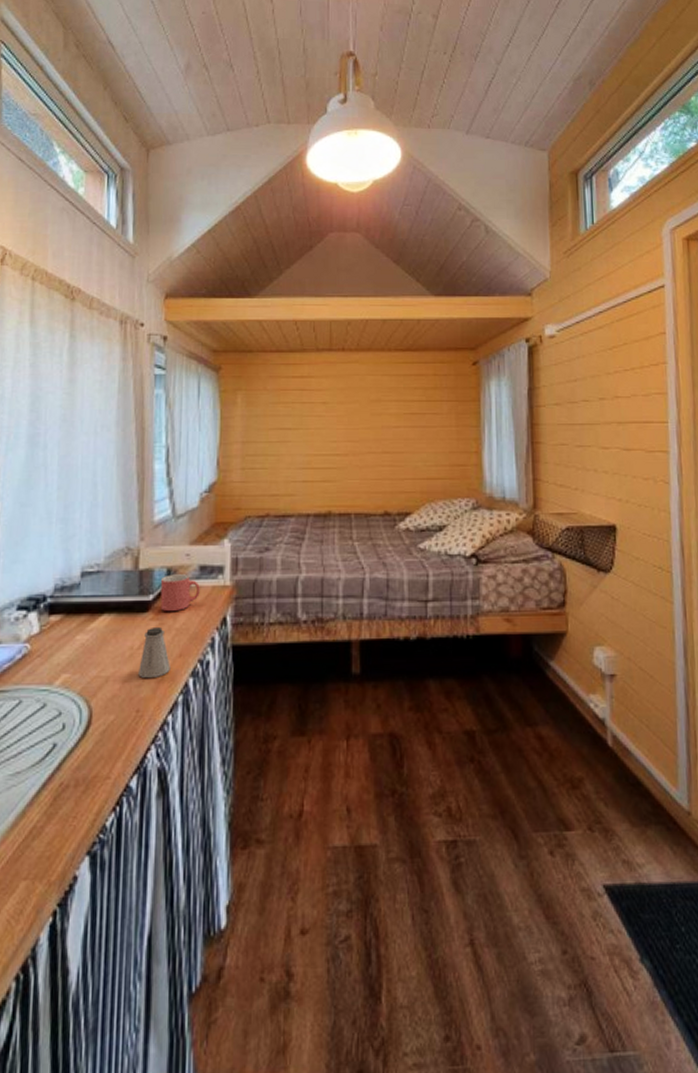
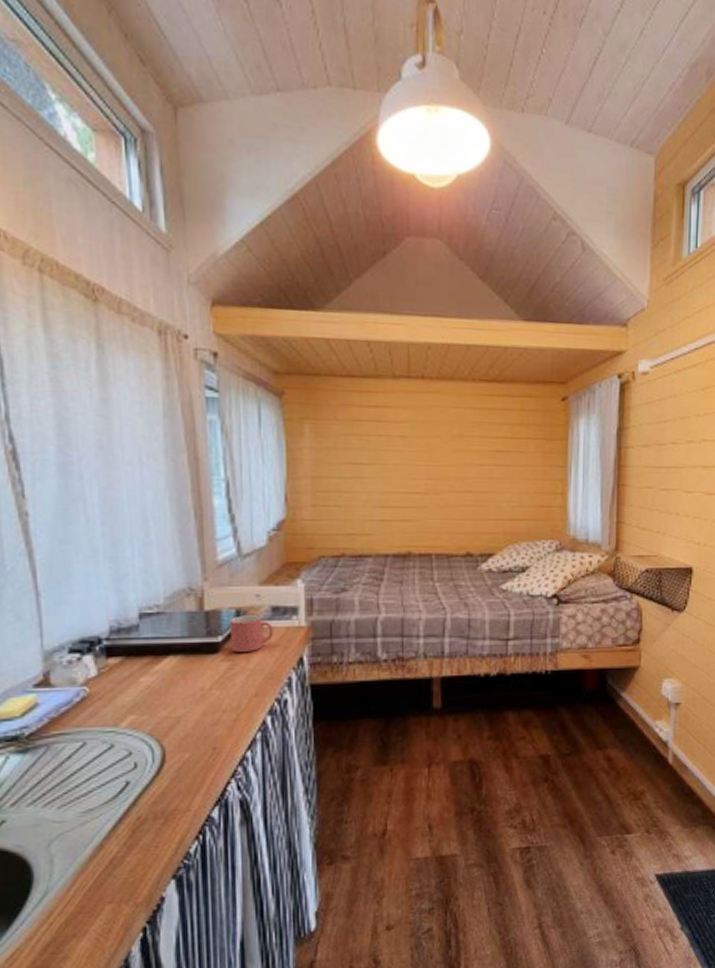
saltshaker: present [138,626,171,679] -> none [212,667,246,718]

